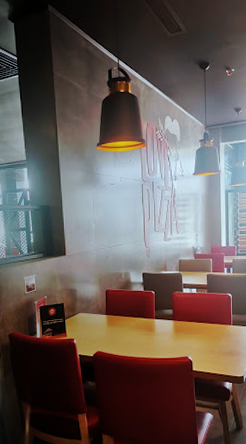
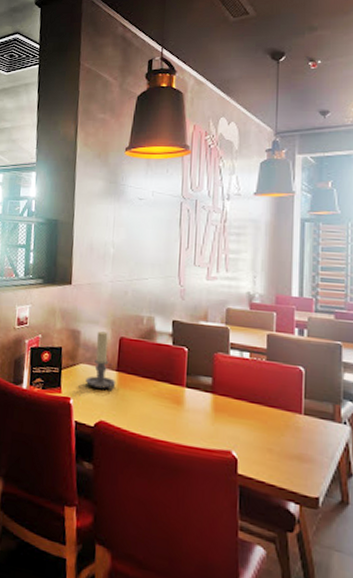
candle holder: none [84,288,106,330] -> present [86,331,116,391]

